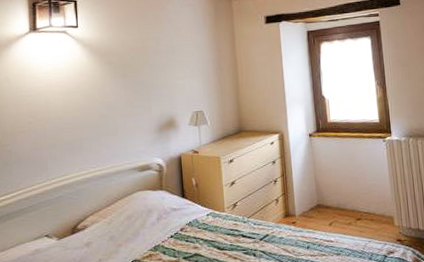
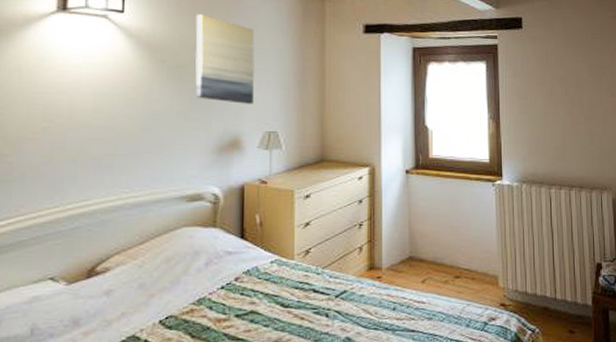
wall art: none [132,22,182,91] -> present [195,14,255,104]

